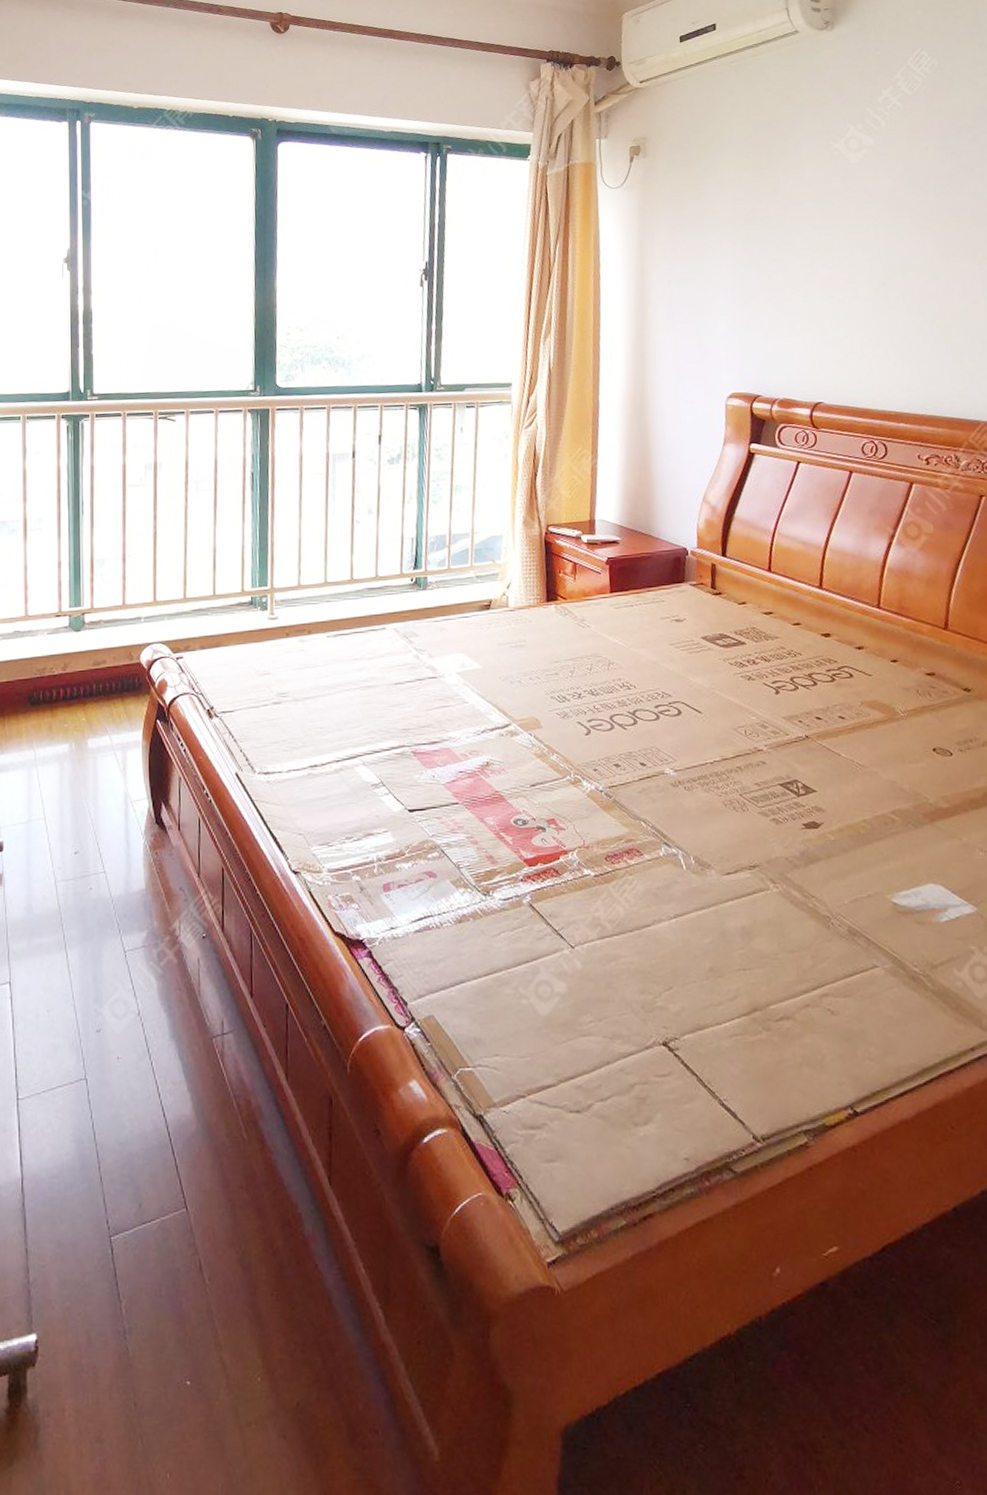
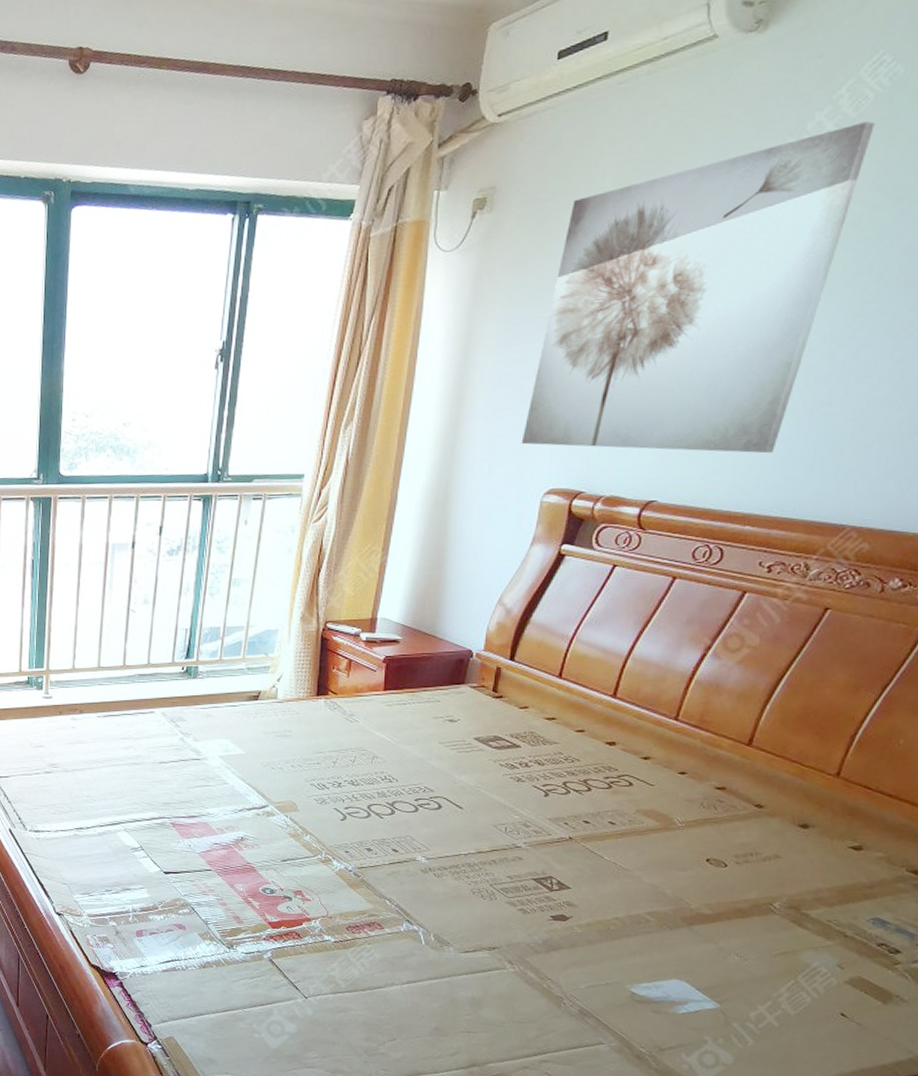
wall art: none [700,98,927,360] -> present [521,121,875,454]

